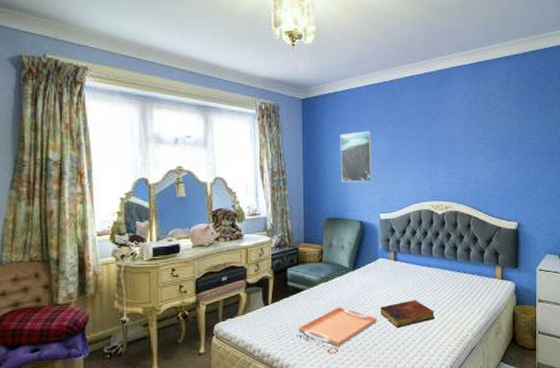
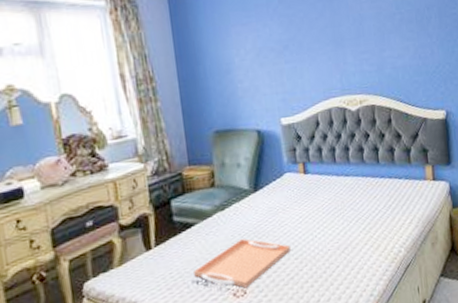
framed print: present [340,130,373,183] -> none [220,14,268,85]
book: present [380,300,434,328] -> none [293,218,359,255]

